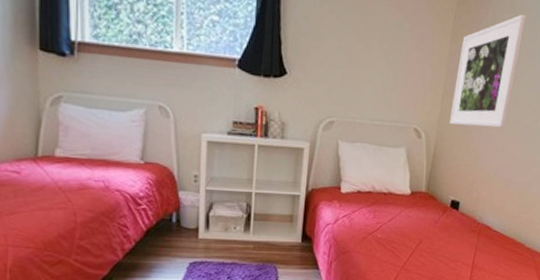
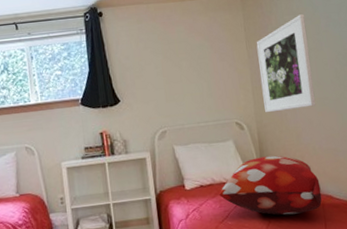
decorative pillow: none [376,172,483,239] -> present [219,155,322,215]

